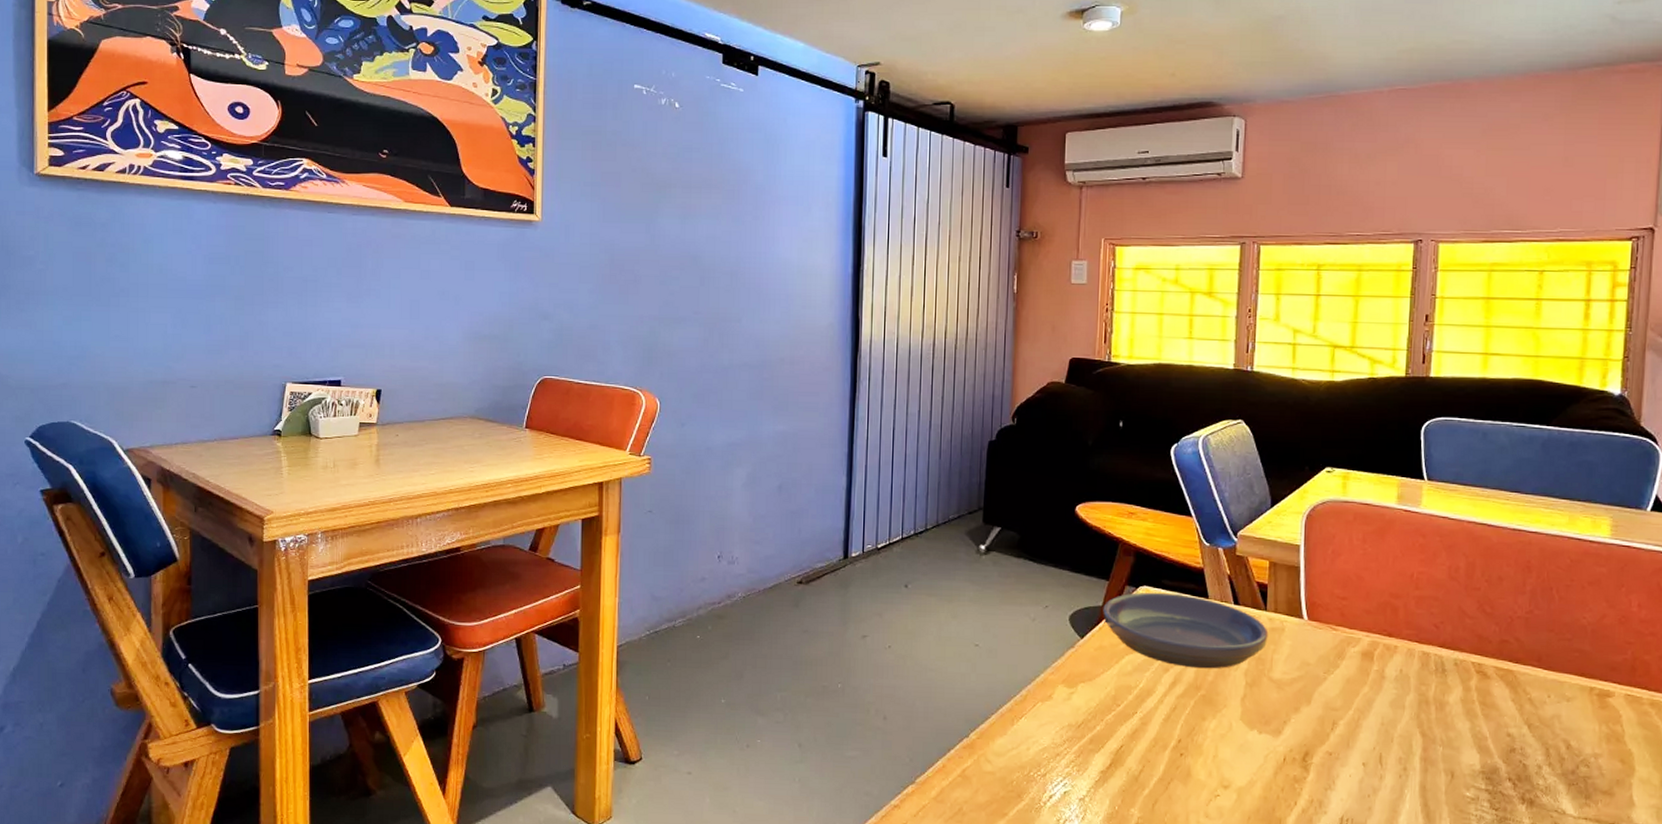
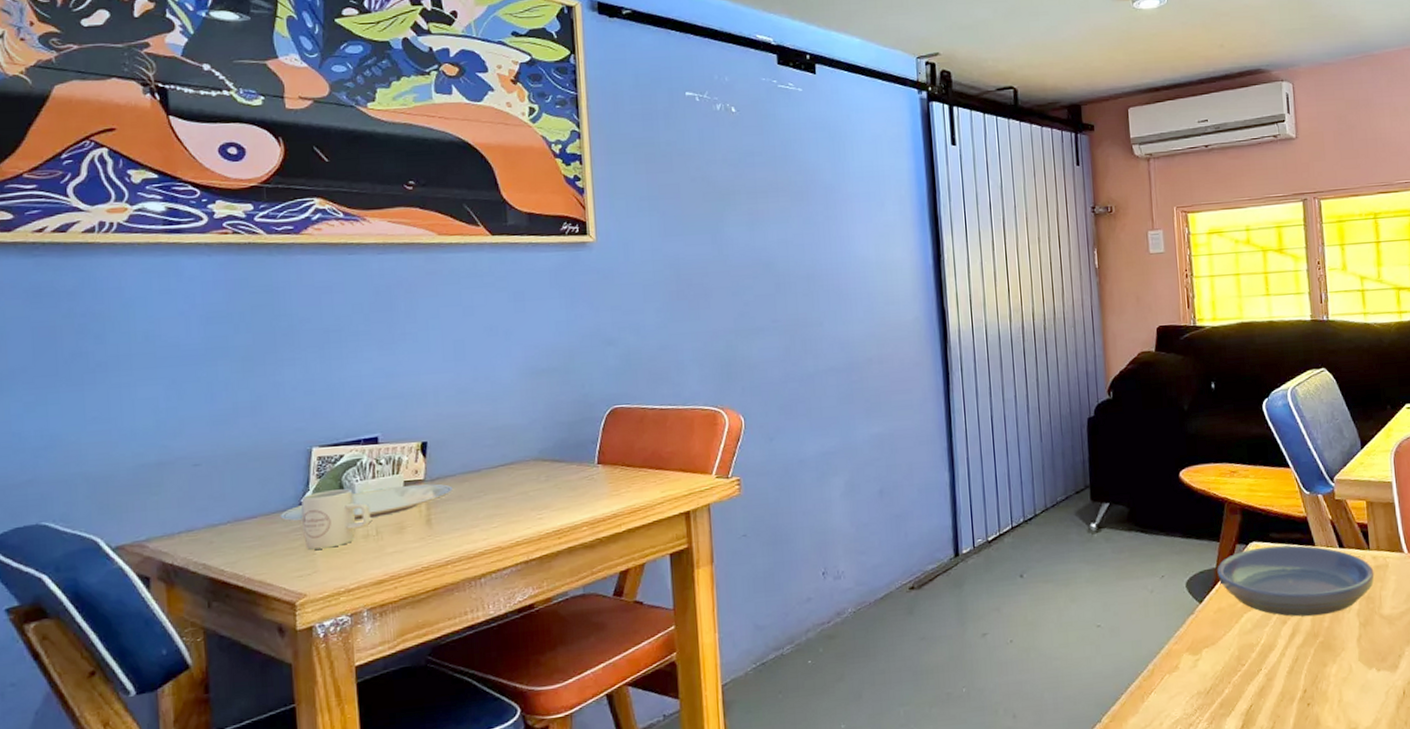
plate: none [256,426,400,452] -> present [280,483,453,523]
mug: none [273,423,330,474] -> present [301,488,371,550]

